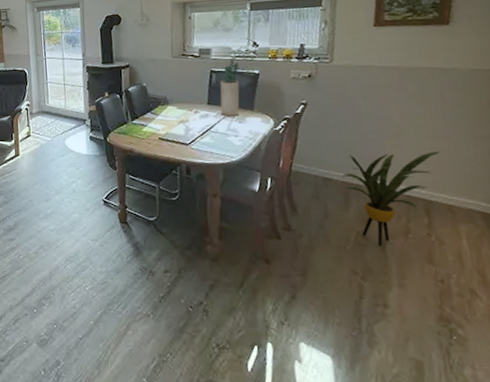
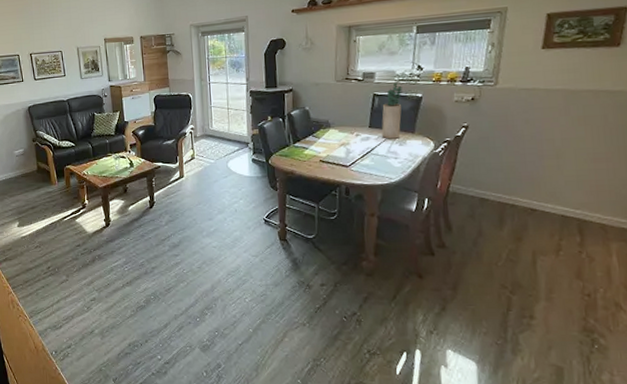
house plant: present [342,151,440,246] -> none [498,173,598,262]

